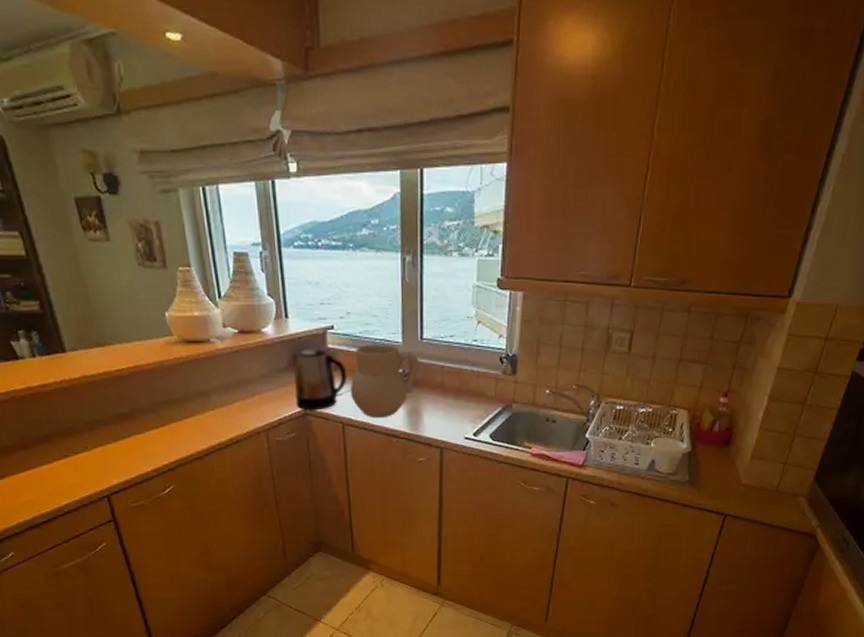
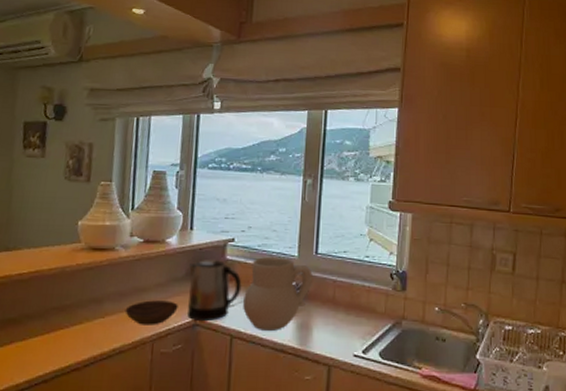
bowl: none [233,392,286,416] -> present [125,300,178,325]

